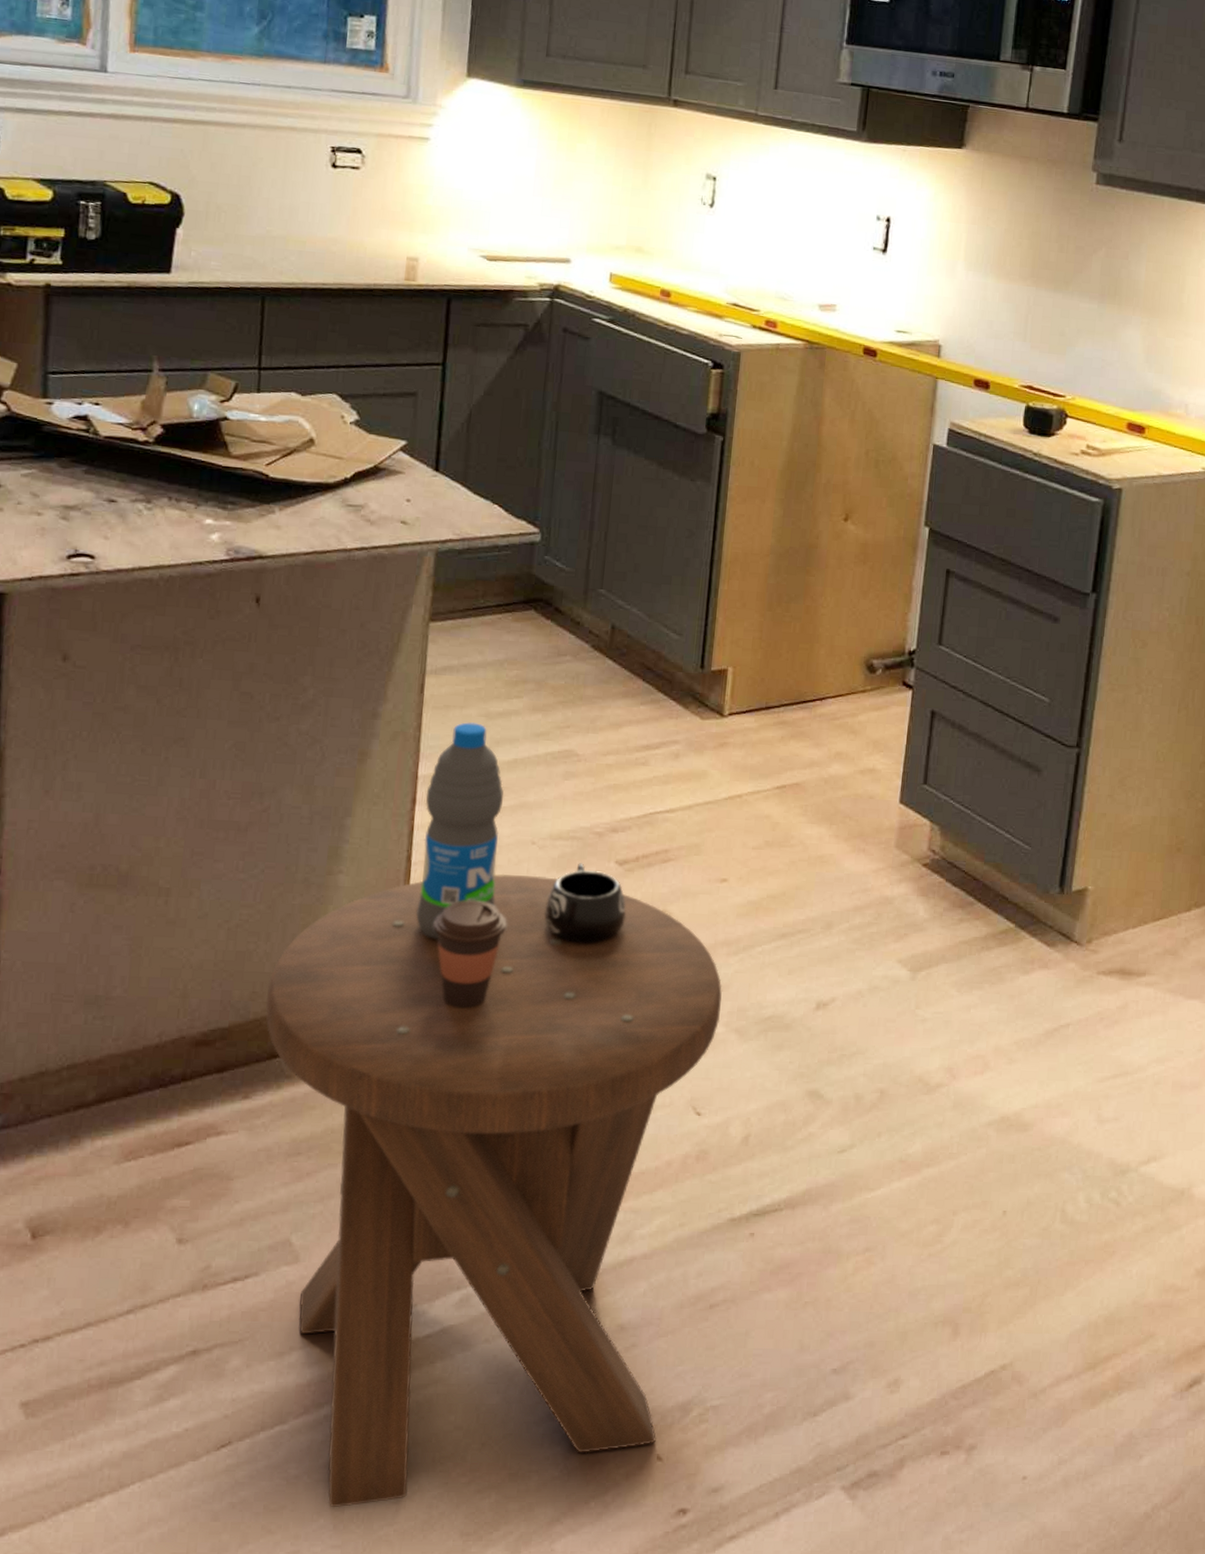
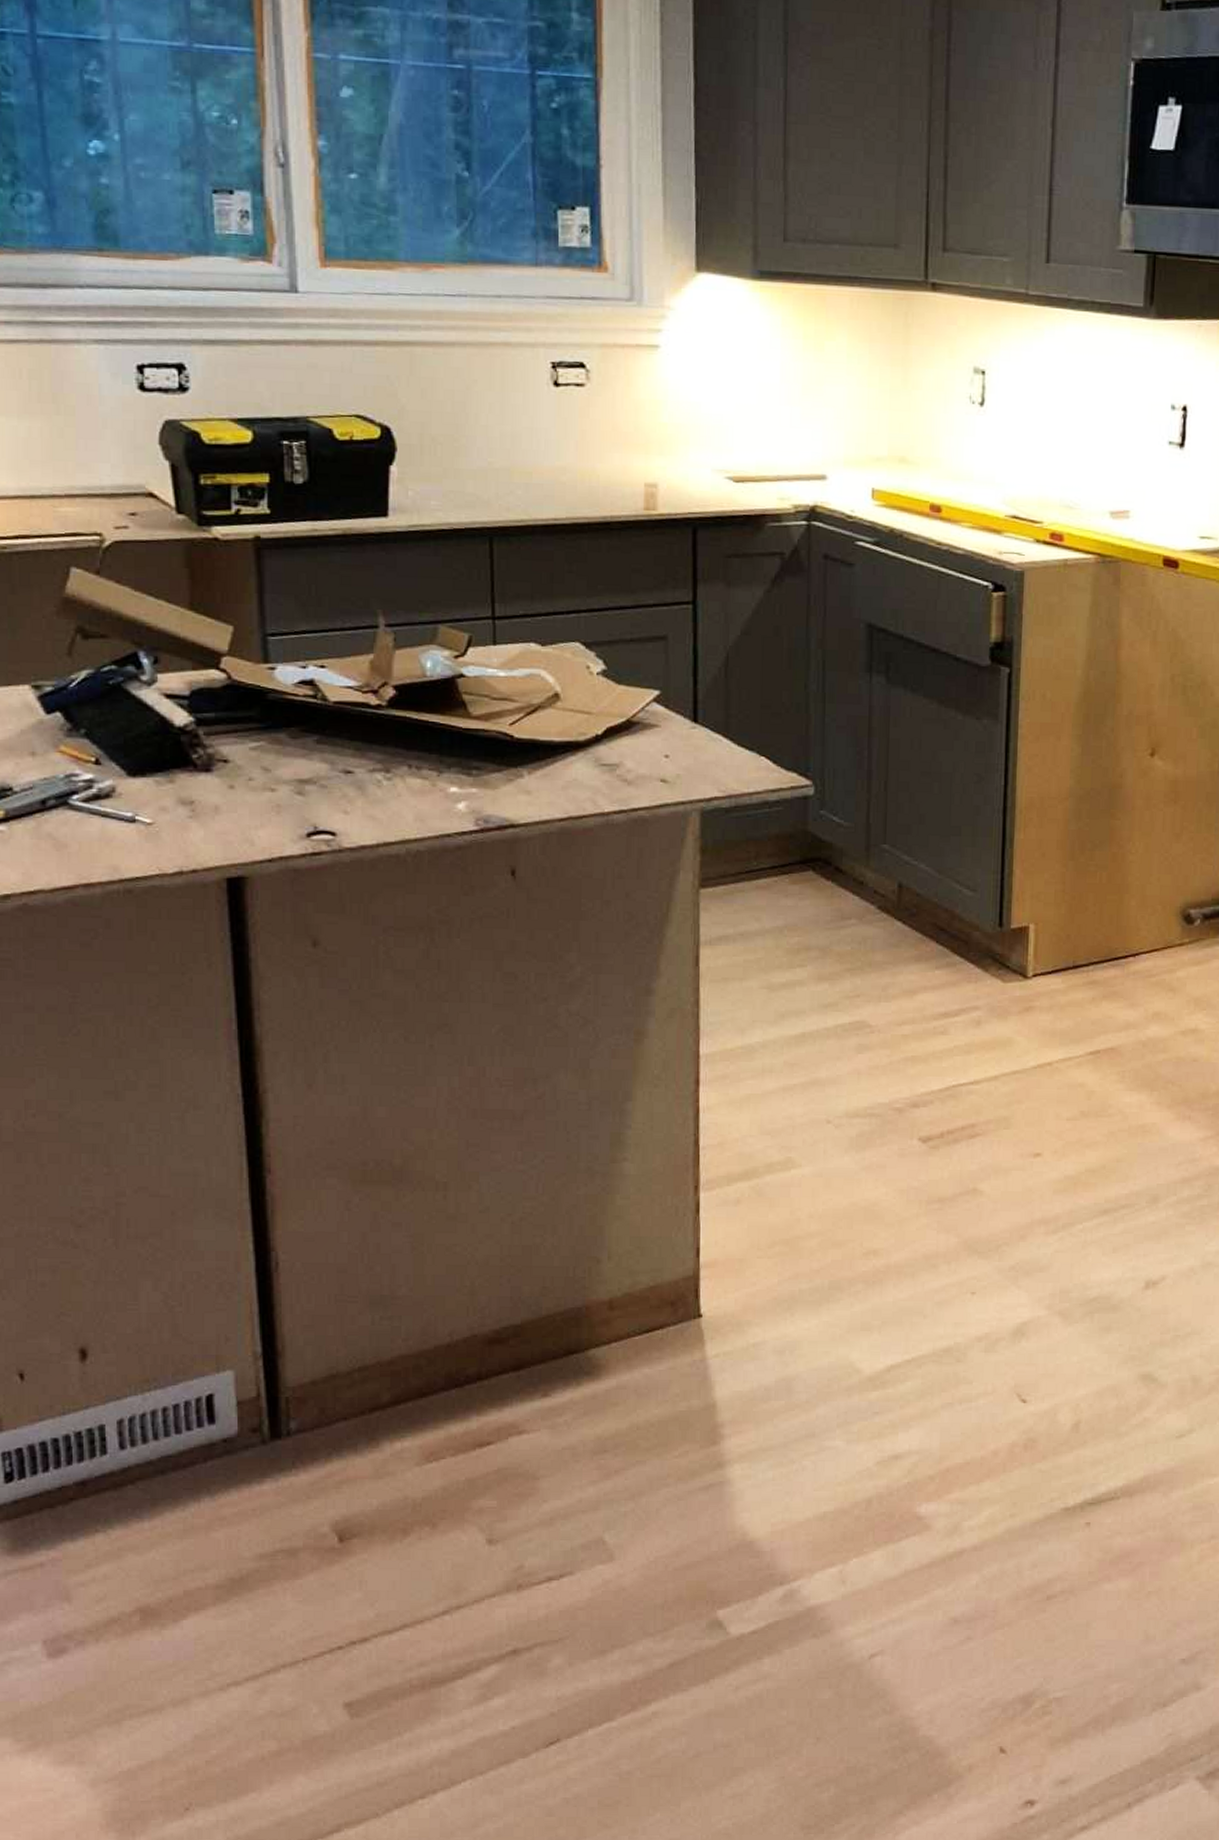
music stool: present [265,873,722,1508] -> none [558,1155,1042,1803]
water bottle: present [416,722,504,940] -> none [709,995,794,1228]
coffee cup: present [433,900,508,1009] -> none [727,1184,807,1298]
mug: present [544,863,626,944] -> none [846,1141,933,1227]

